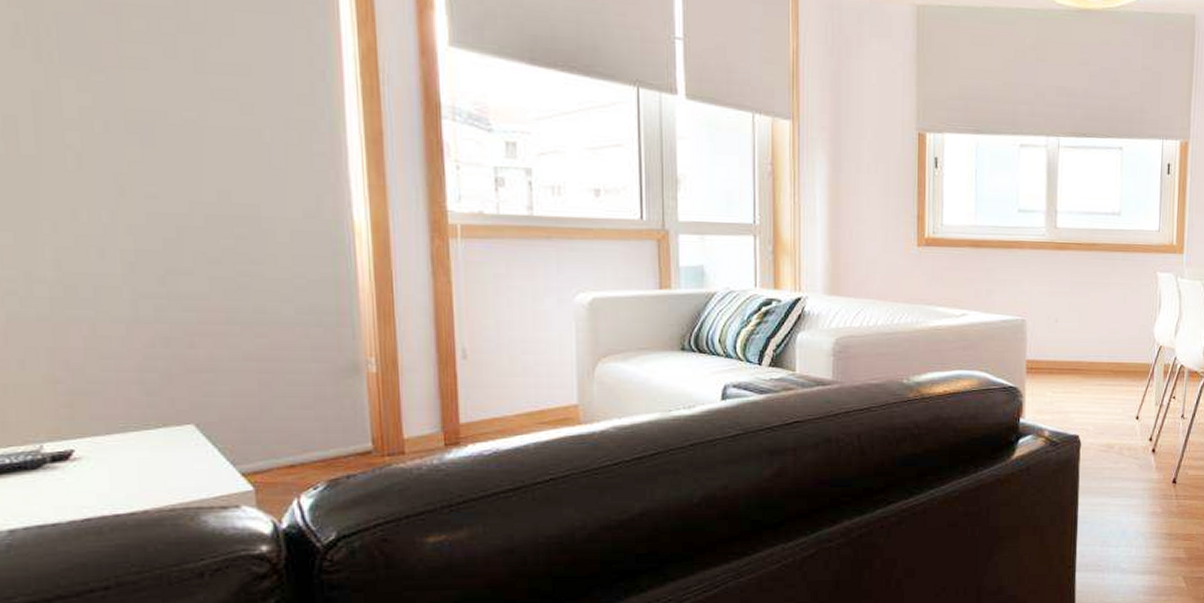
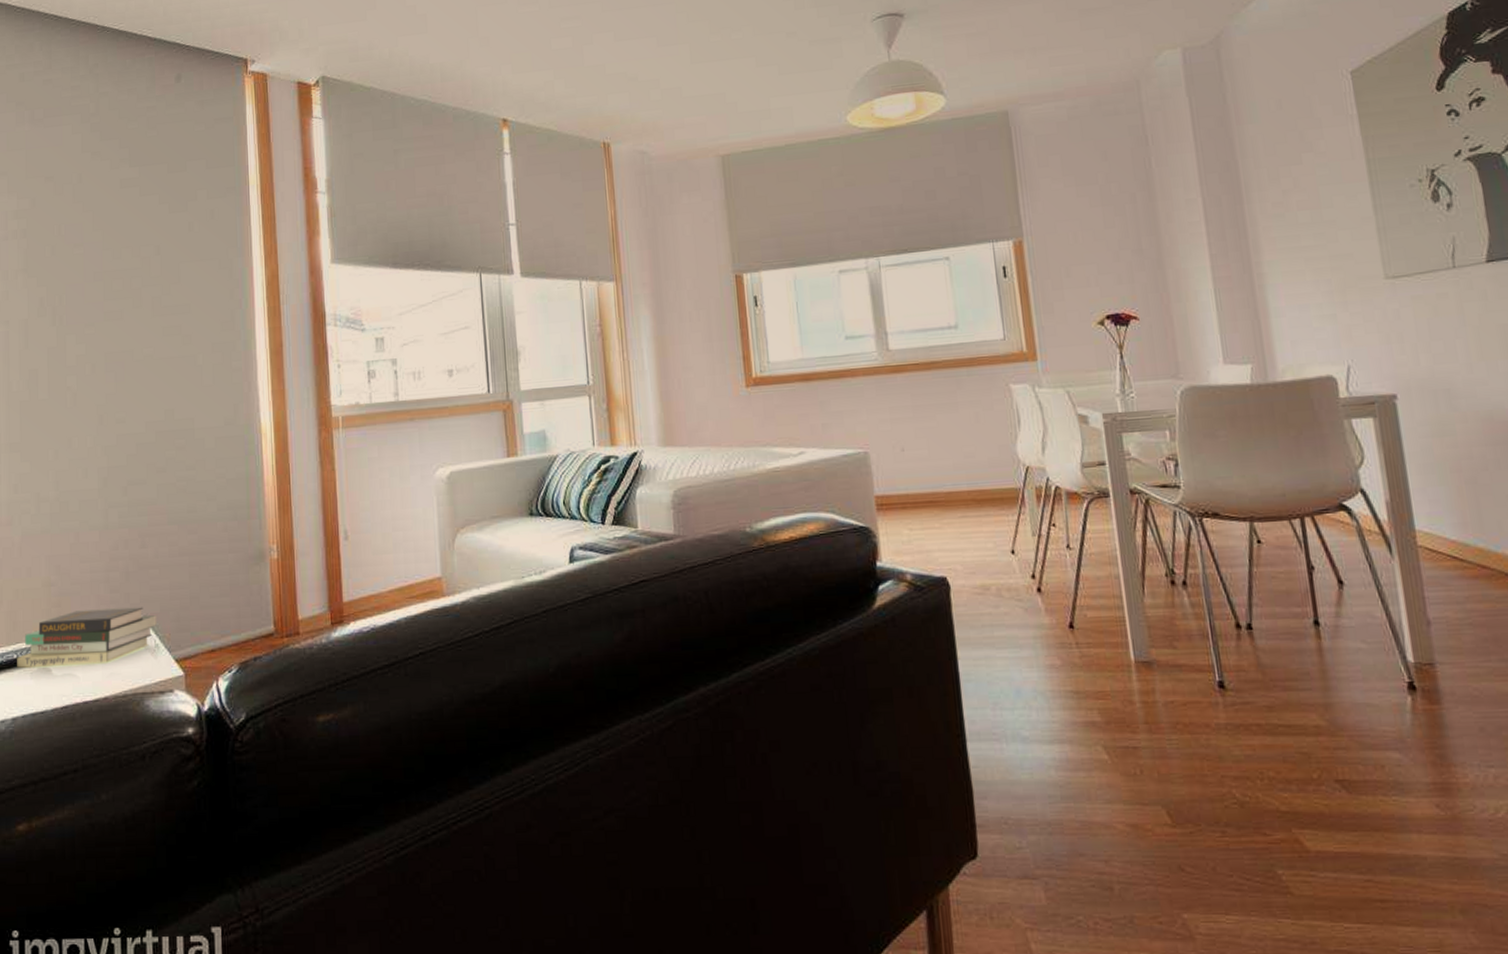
books: none [10,413,214,476] -> present [17,607,157,669]

